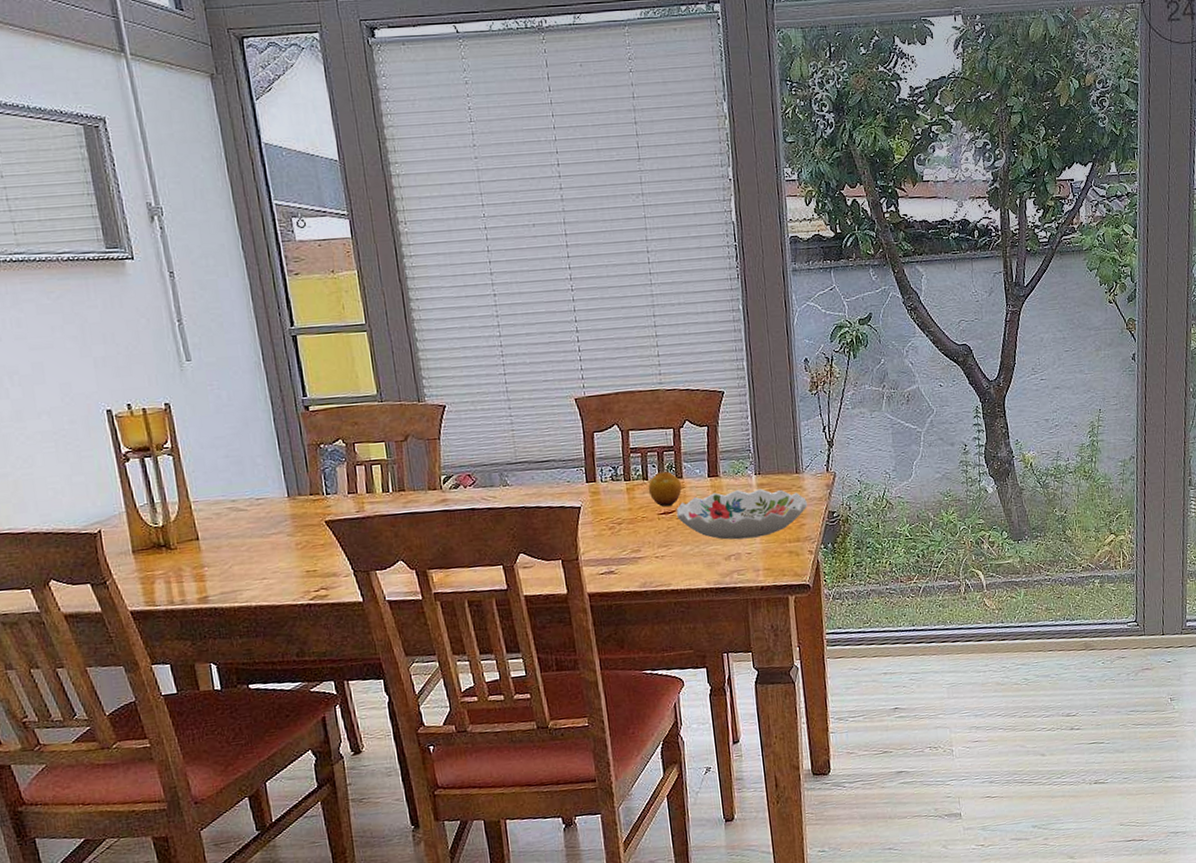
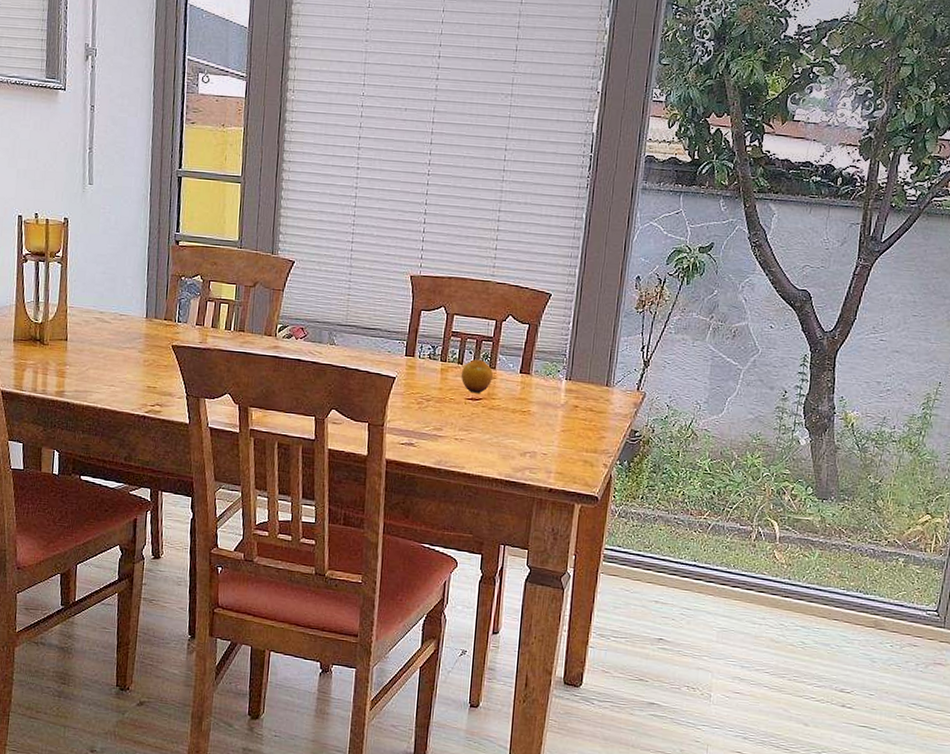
decorative bowl: present [676,489,808,540] -> none [482,389,613,441]

